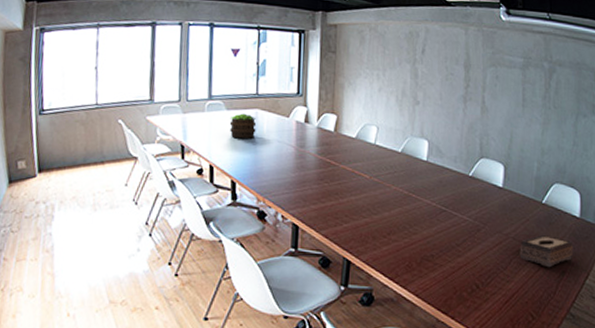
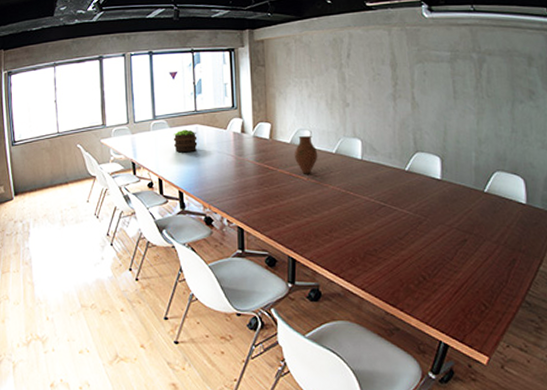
vase: none [358,131,383,173] -> present [294,135,318,174]
tissue box: present [519,234,574,268] -> none [464,223,523,257]

